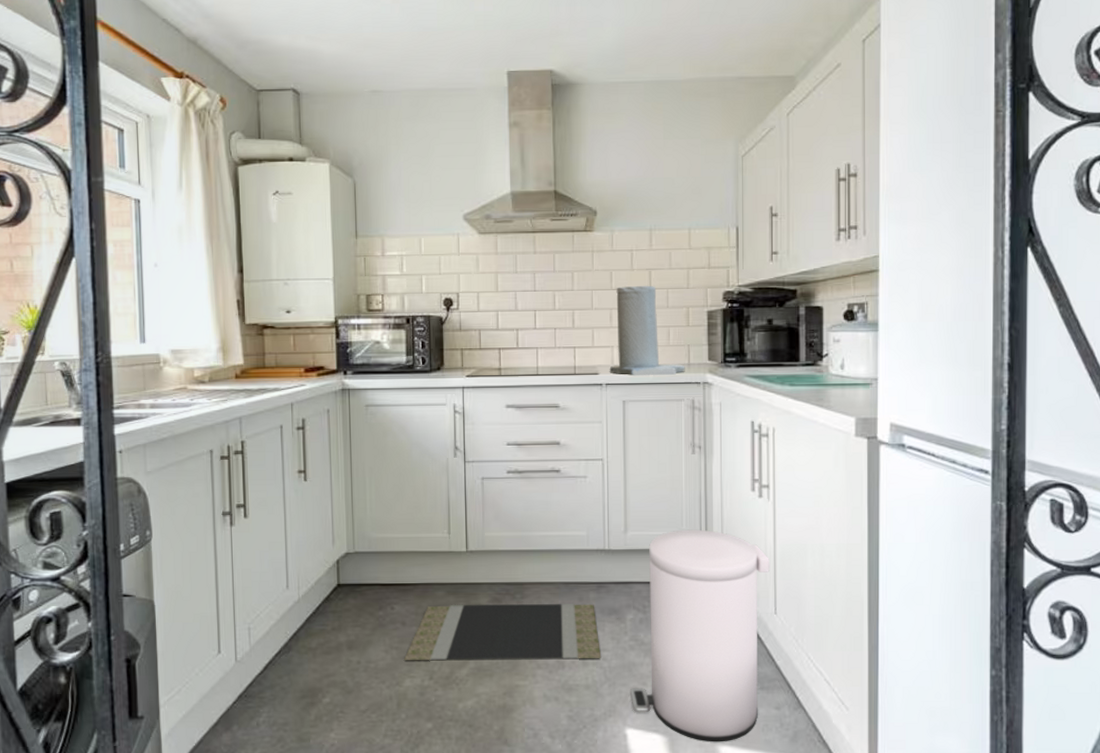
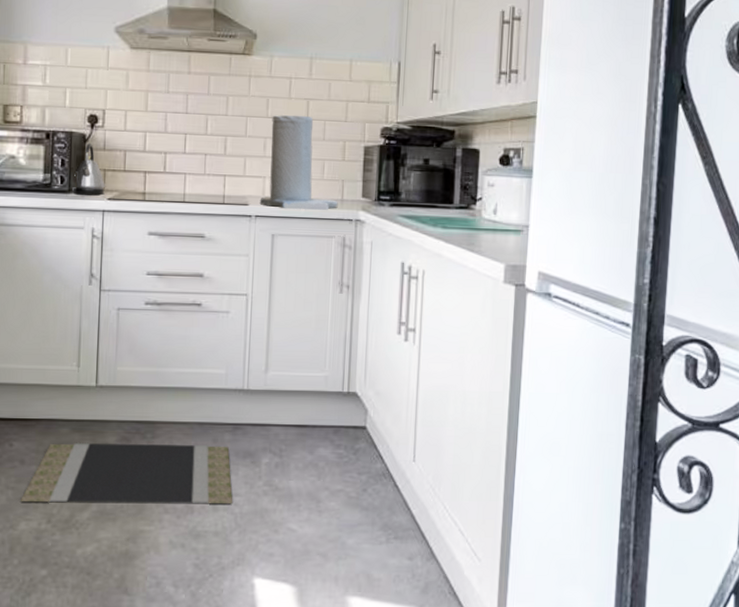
kettle: none [433,324,464,375] -> present [72,142,106,197]
pedal bin: present [629,529,770,741] -> none [260,371,411,592]

